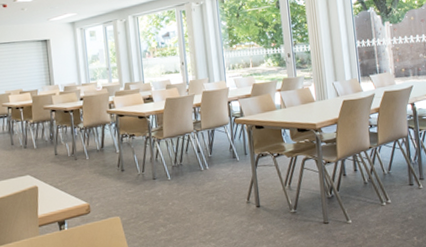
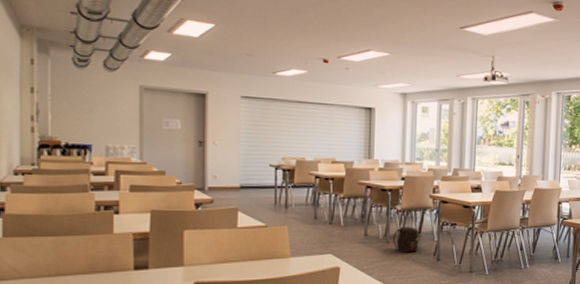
backpack: none [80,142,103,167] -> present [393,226,419,253]

